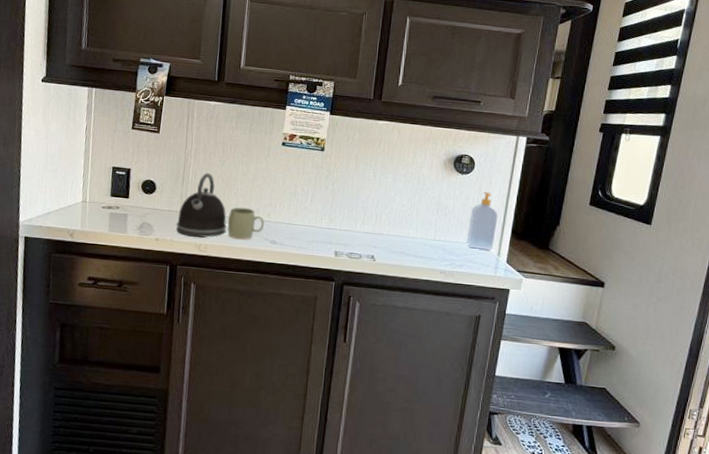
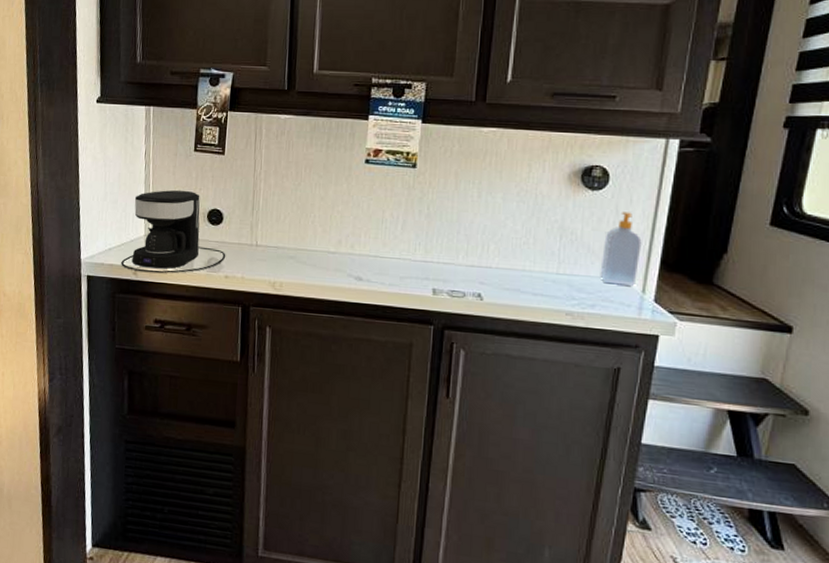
coffee maker: none [58,162,157,236] -> present [121,190,226,274]
kettle: present [176,173,227,238] -> none [246,199,304,274]
mug: present [227,207,264,240] -> none [304,238,347,277]

